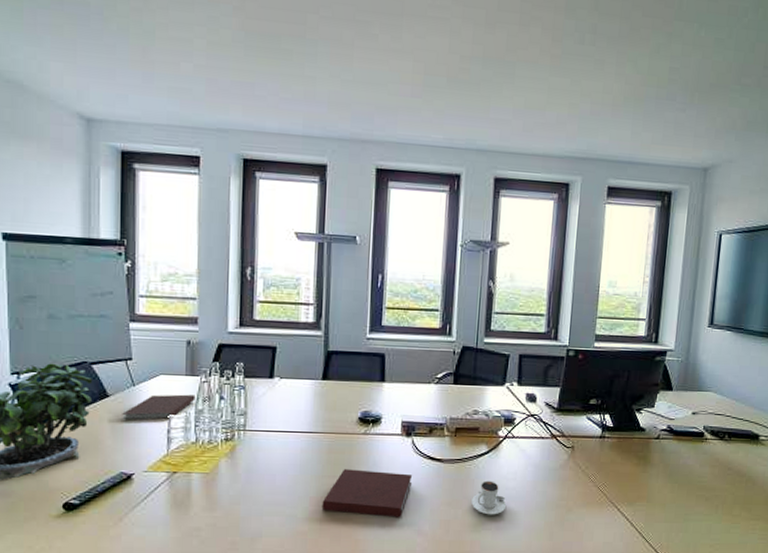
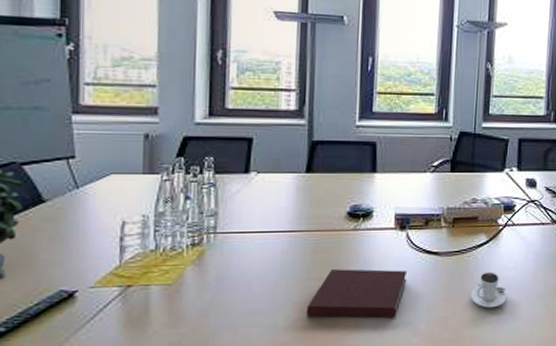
notebook: present [122,394,195,420] -> none [62,195,155,227]

